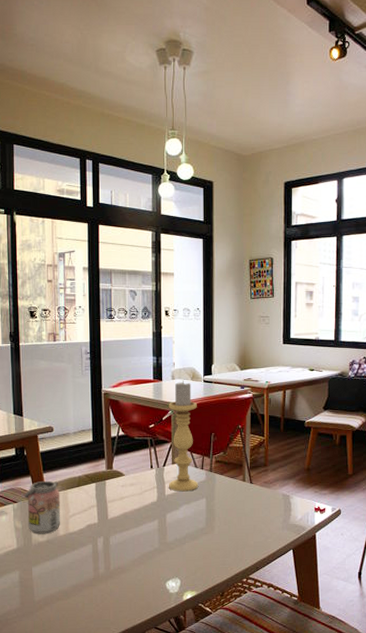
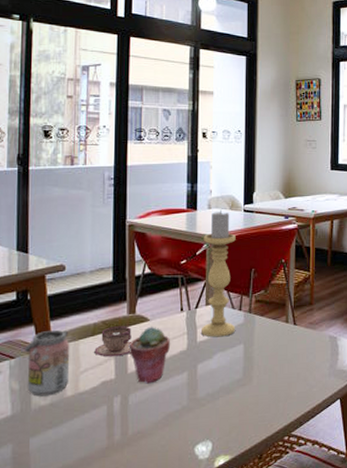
teacup: none [80,479,110,505] -> present [94,326,132,357]
potted succulent: none [108,480,143,528] -> present [128,326,171,384]

